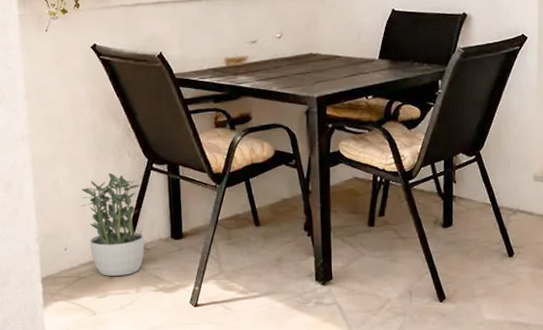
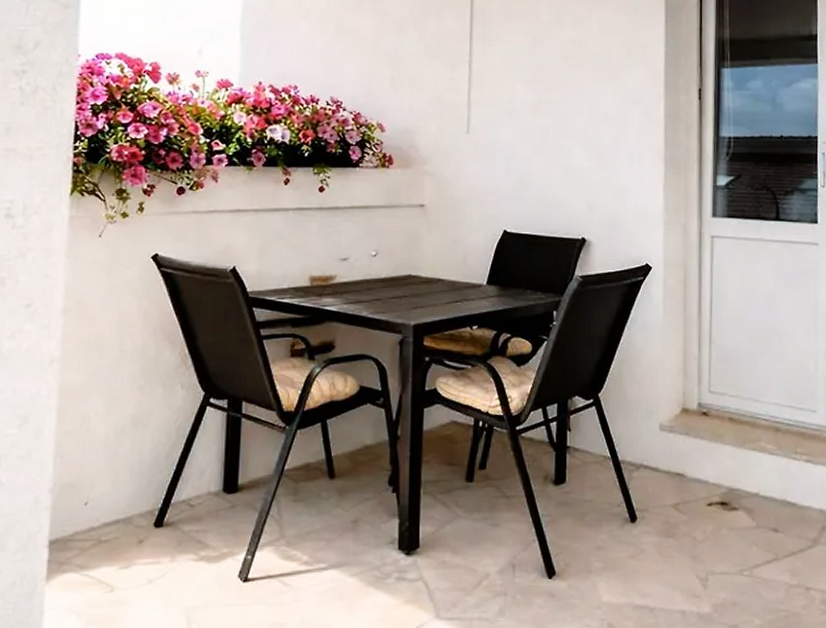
potted plant: present [80,172,145,276] -> none [112,407,192,540]

